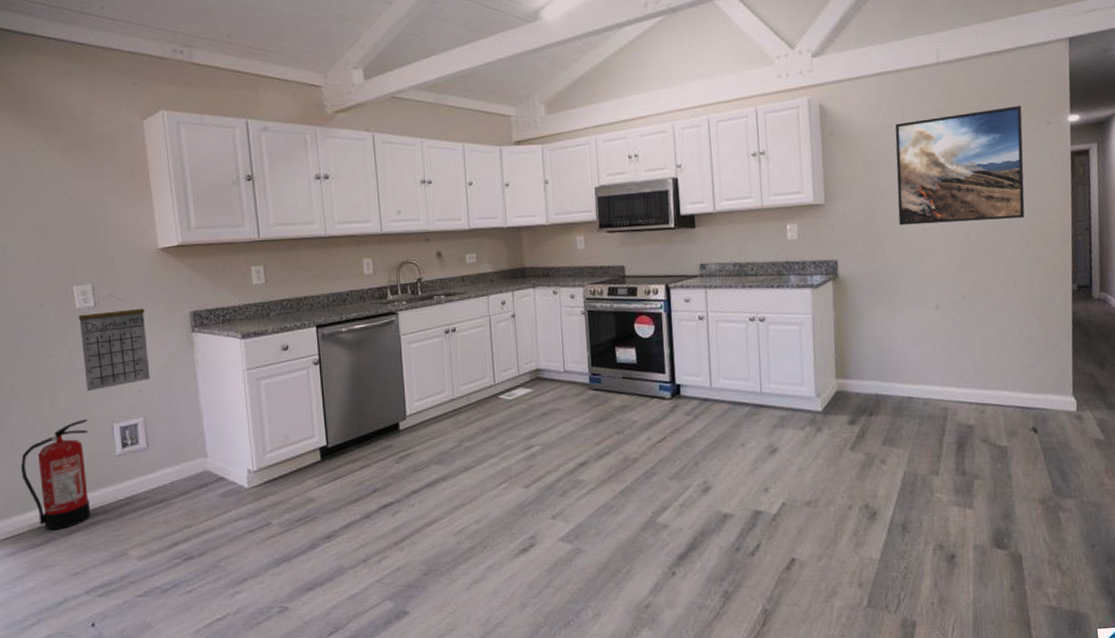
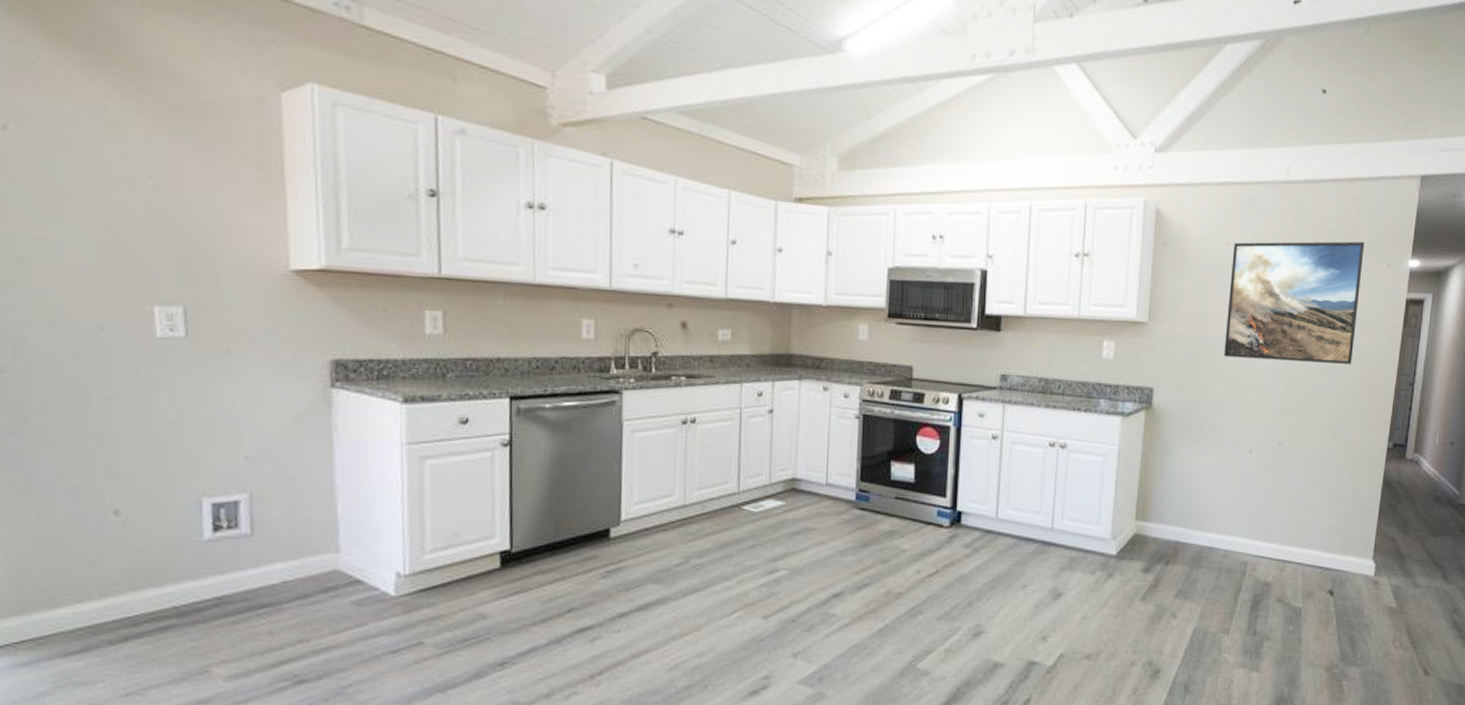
fire extinguisher: present [21,419,91,531] -> none [51,489,162,635]
calendar: present [78,294,150,392] -> none [158,323,264,452]

